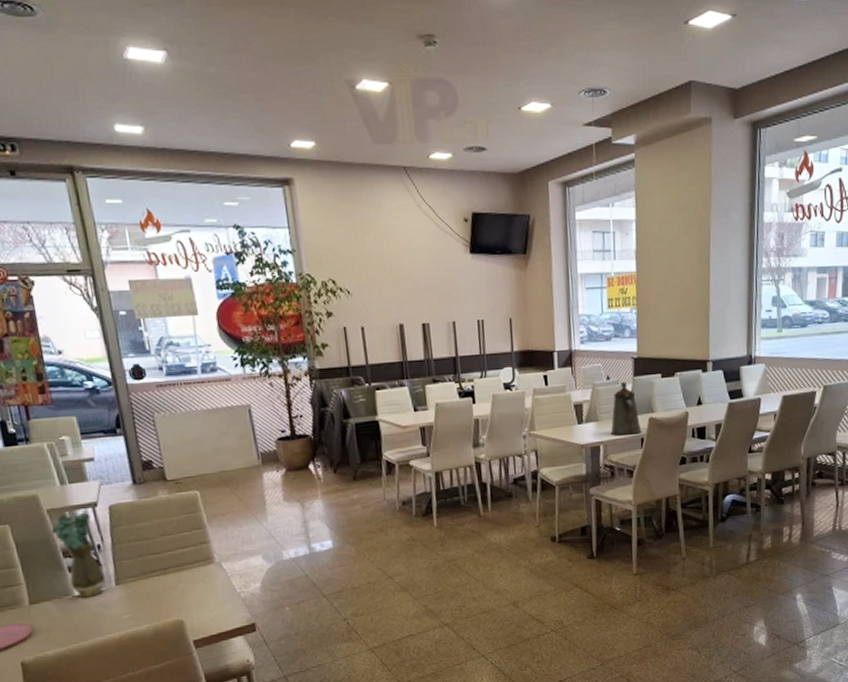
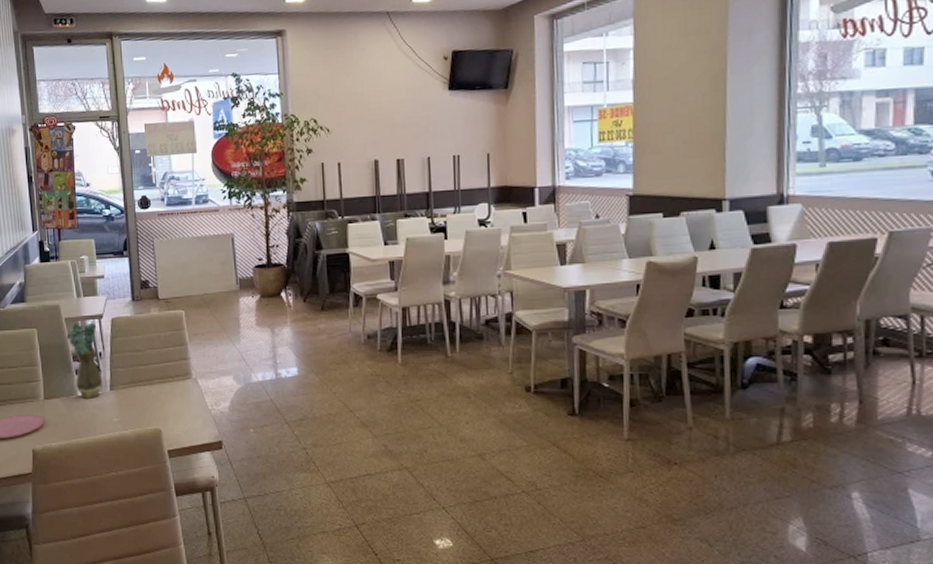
coffee pot: present [610,381,642,436] -> none [599,220,638,280]

